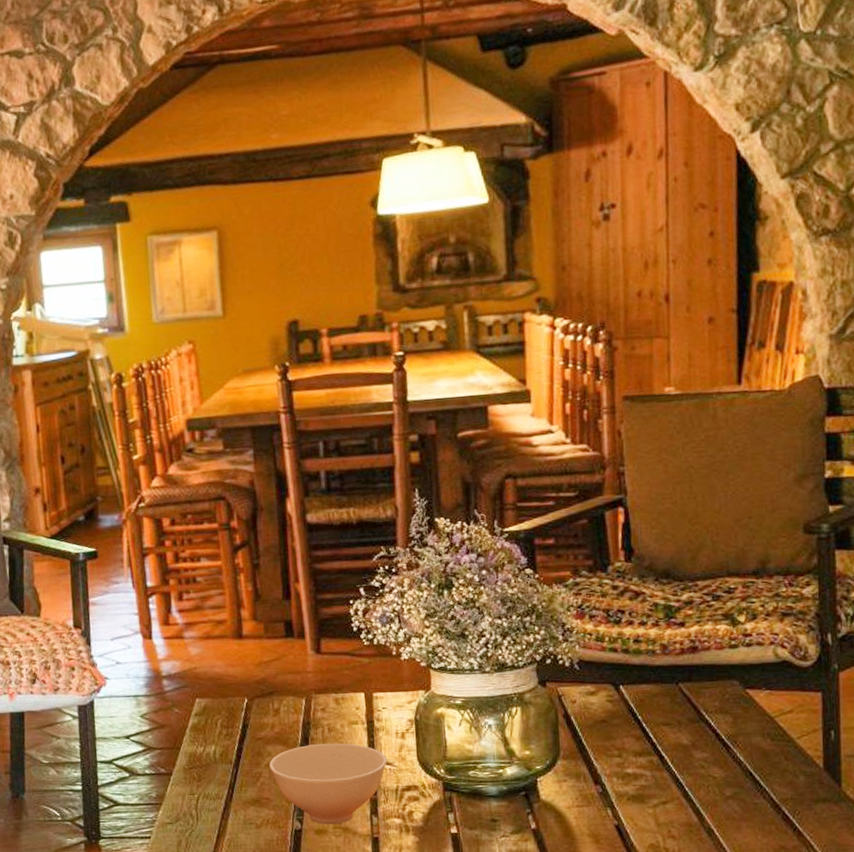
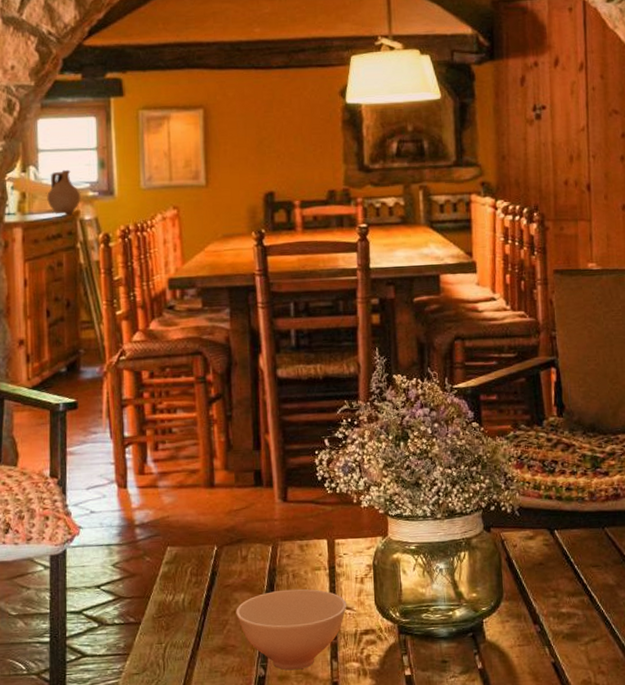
ceramic jug: none [55,305,91,356] -> present [47,169,81,216]

